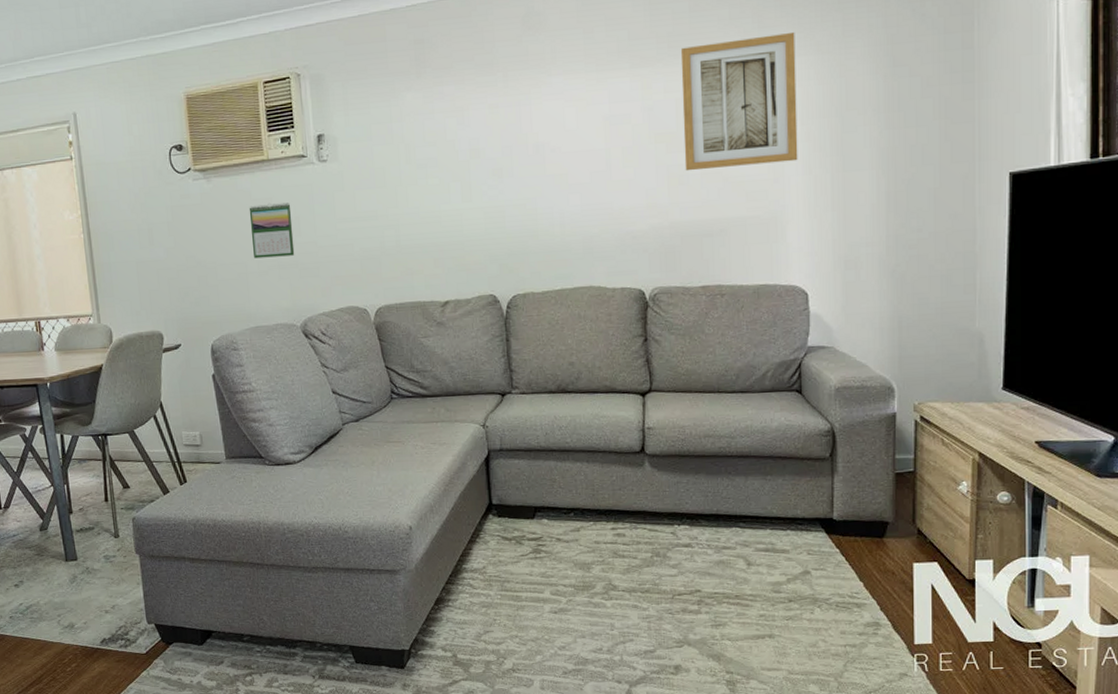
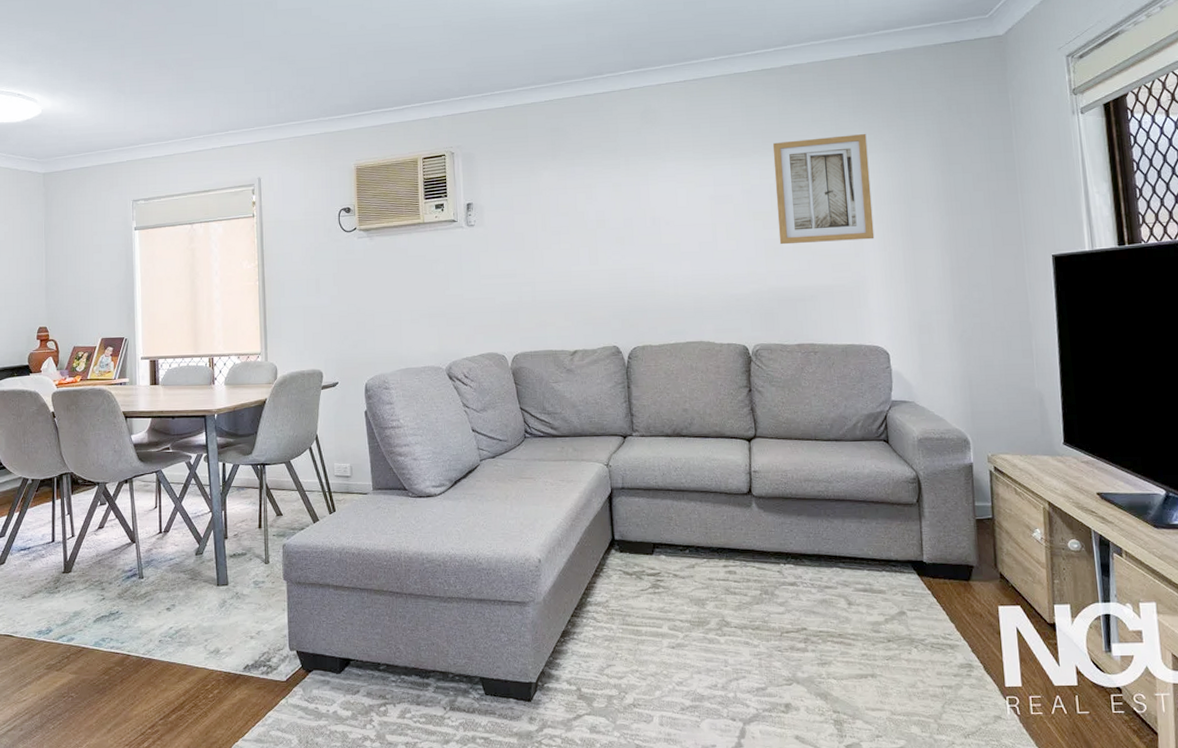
calendar: present [249,202,295,259] -> none [405,260,443,308]

